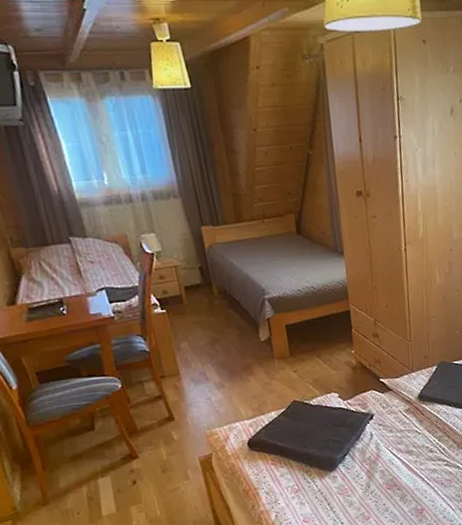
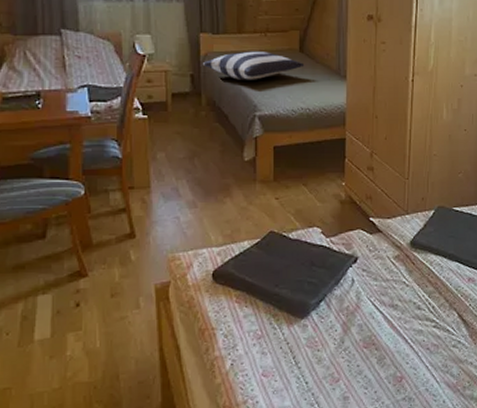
pillow: none [209,237,304,268] -> present [203,51,305,81]

